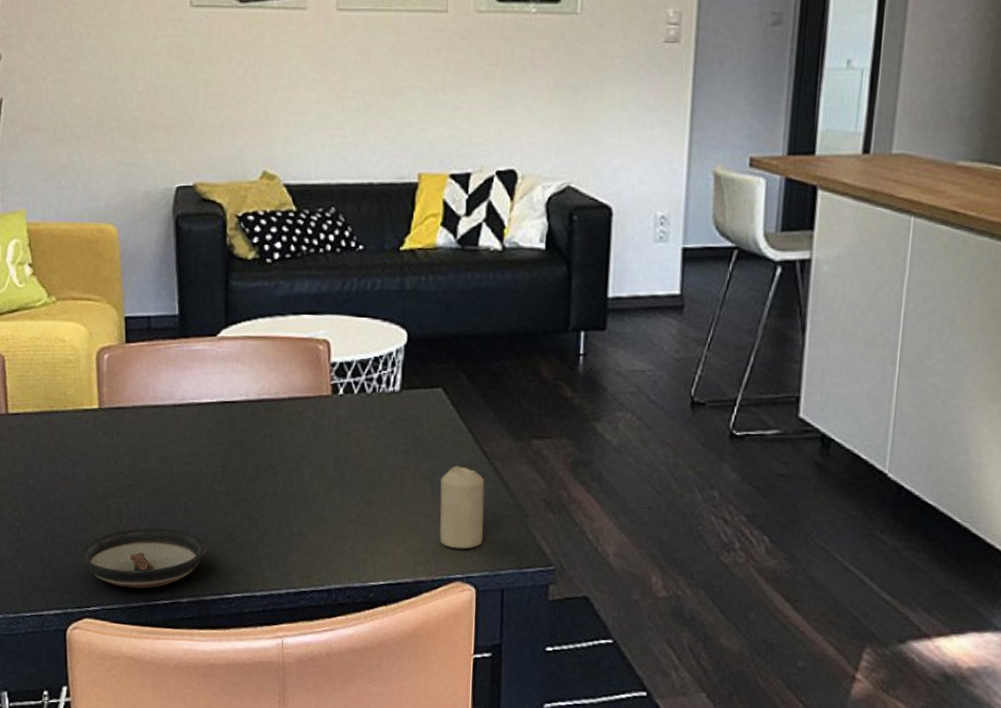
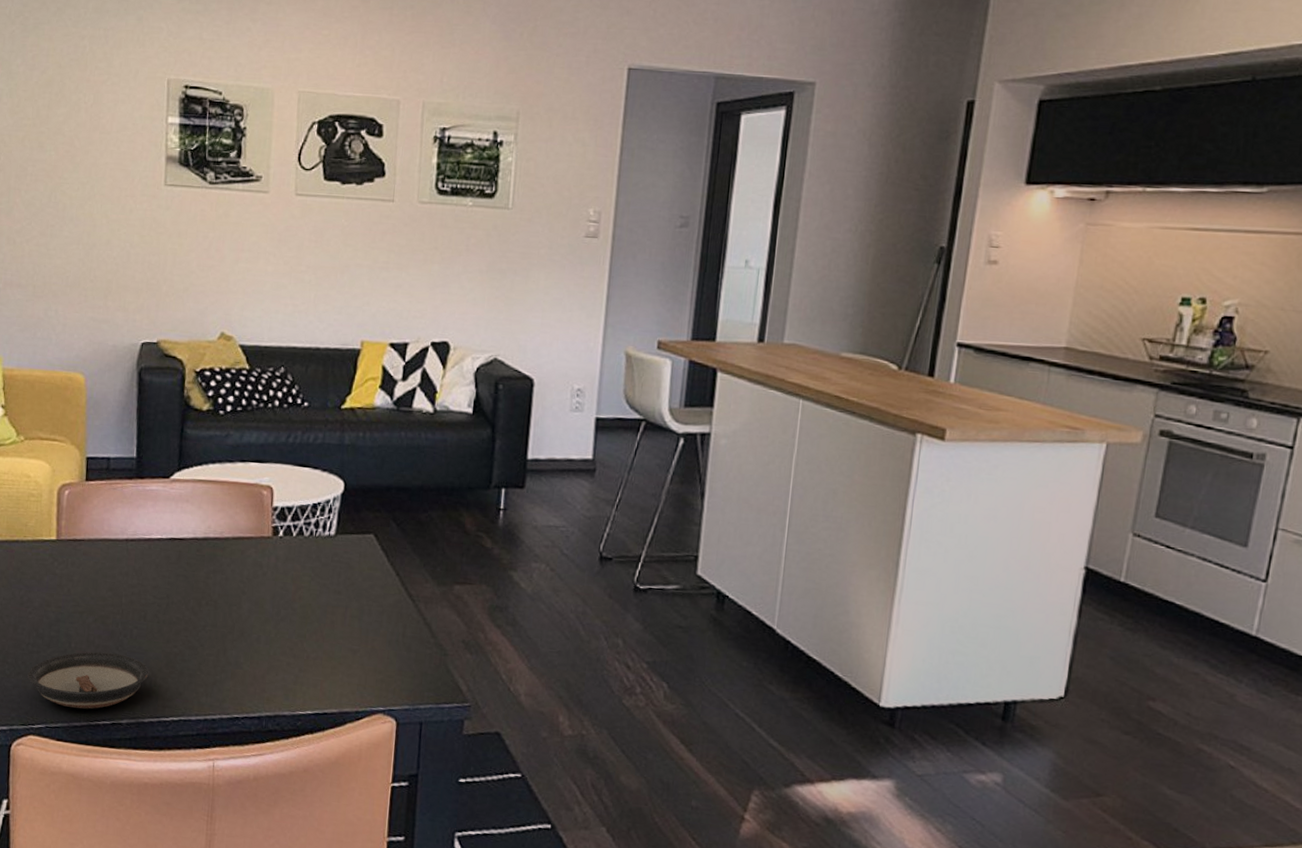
candle: present [440,465,485,549] -> none [365,606,409,684]

